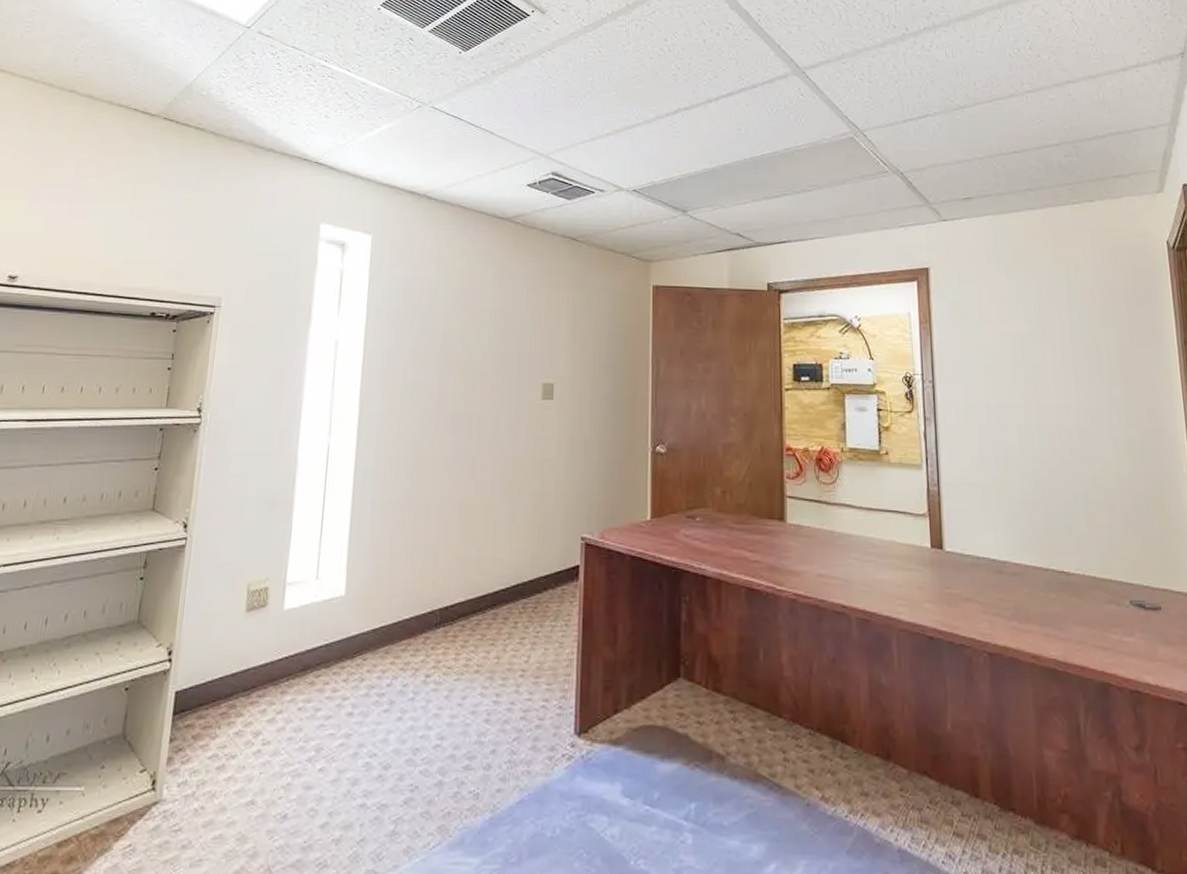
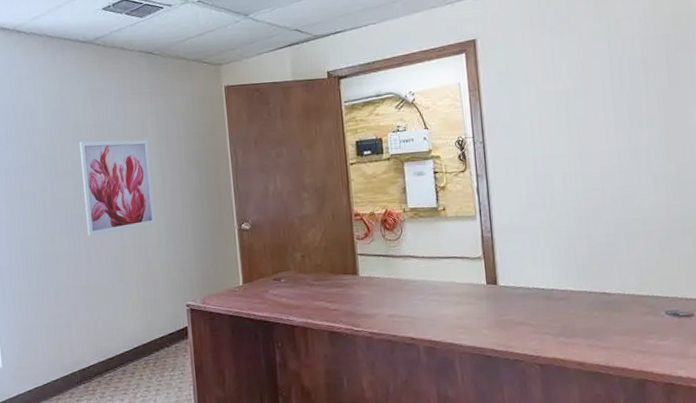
wall art: none [475,328,560,442] -> present [79,139,156,237]

